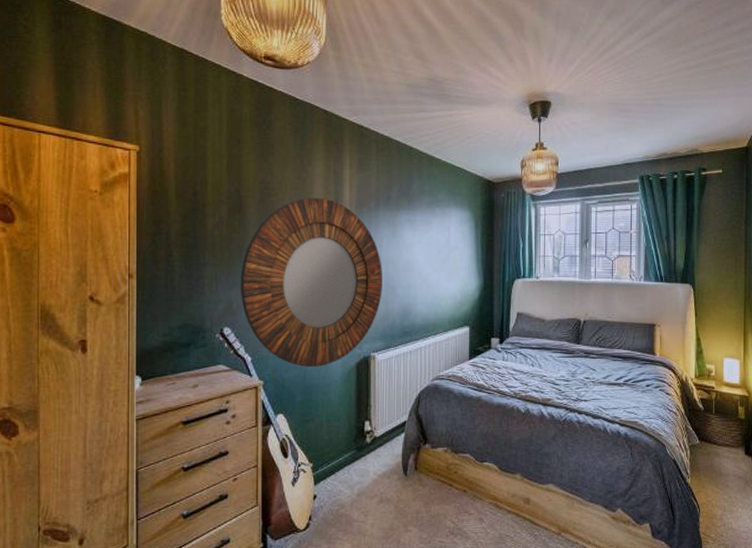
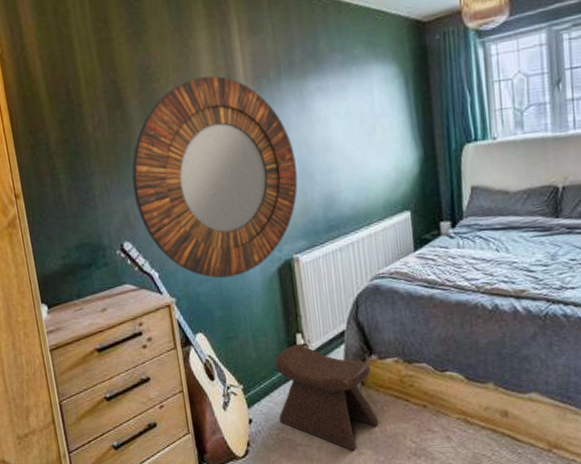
stool: none [340,430,426,527] -> present [275,344,379,450]

